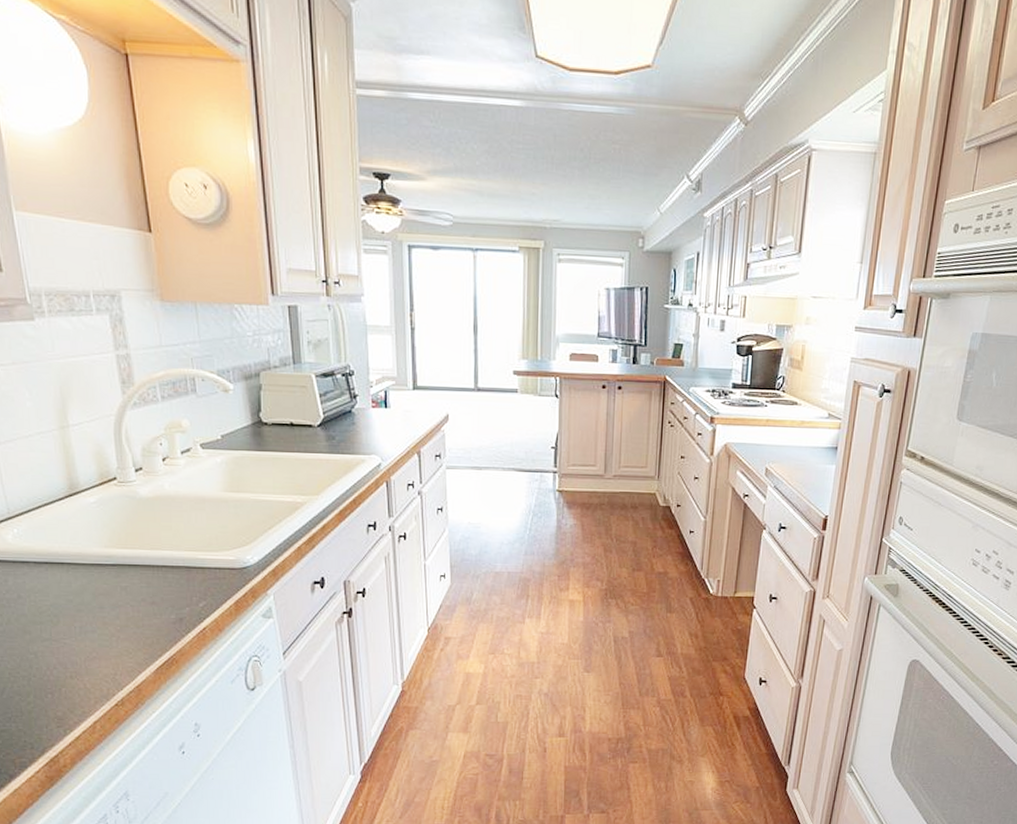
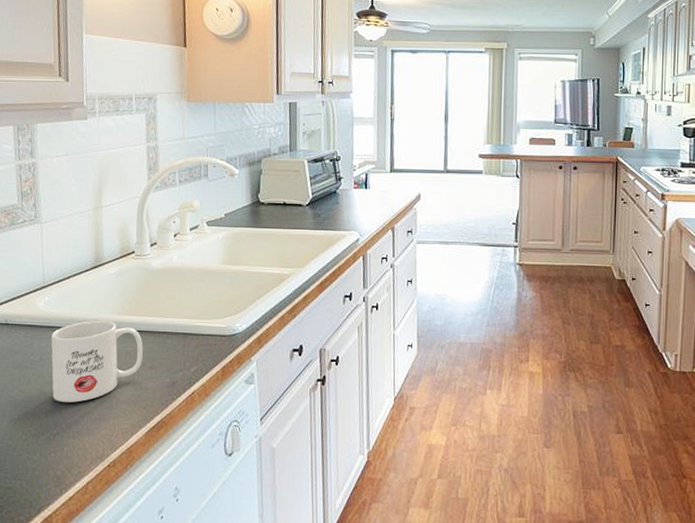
mug: none [28,554,141,642] -> present [51,320,143,403]

